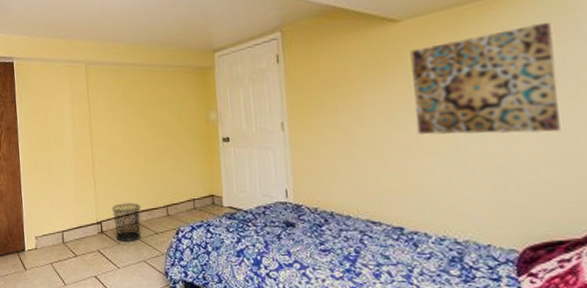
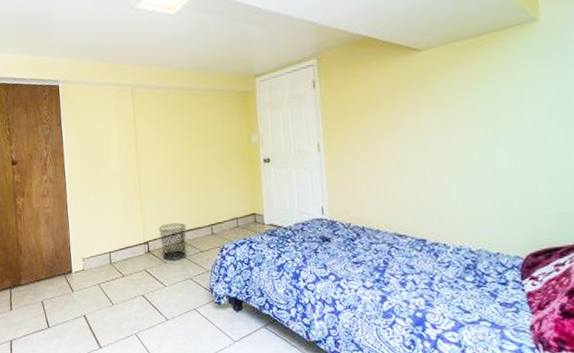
wall art: present [410,21,560,136] -> none [431,53,556,155]

